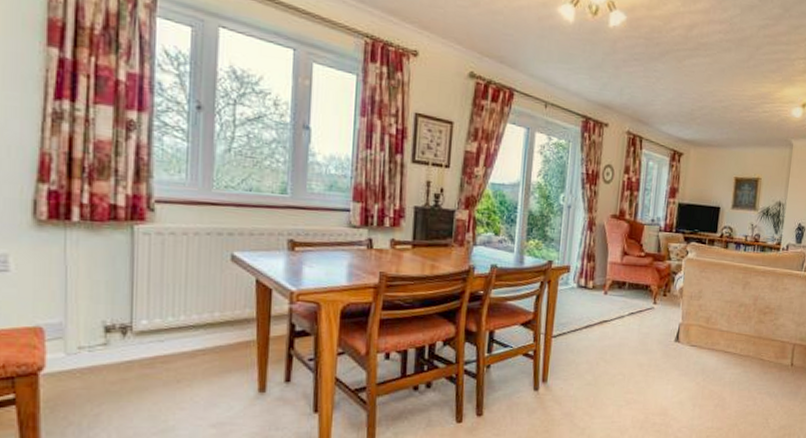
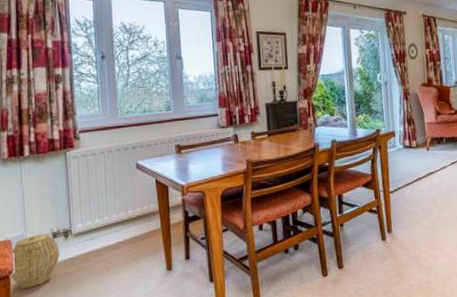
woven basket: none [37,325,114,391] -> present [9,233,60,289]

